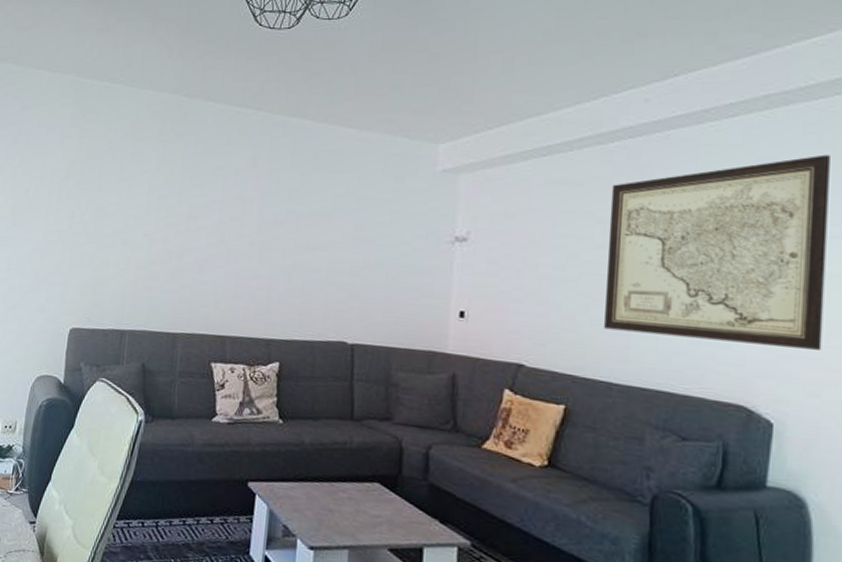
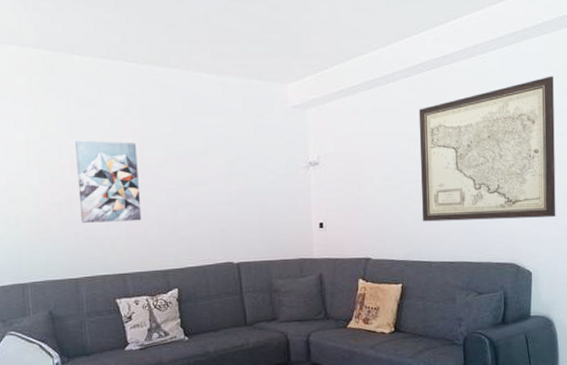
wall art: none [189,188,258,281] -> present [75,140,142,223]

